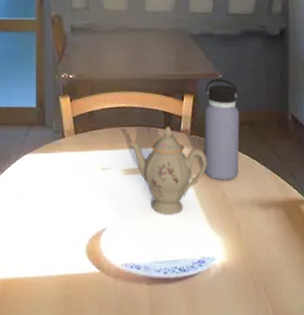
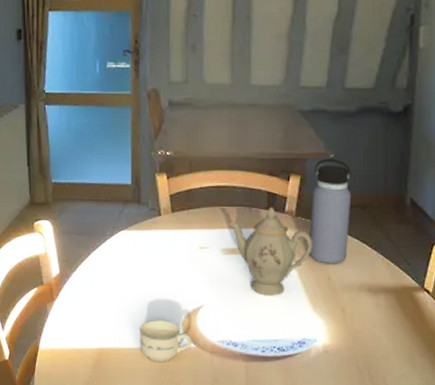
cup: none [44,246,97,290] -> present [140,320,192,362]

